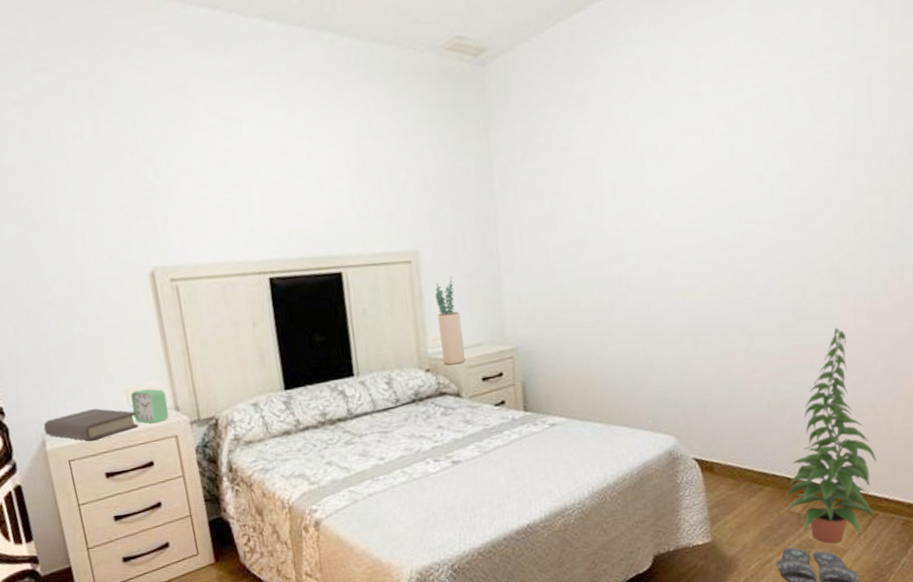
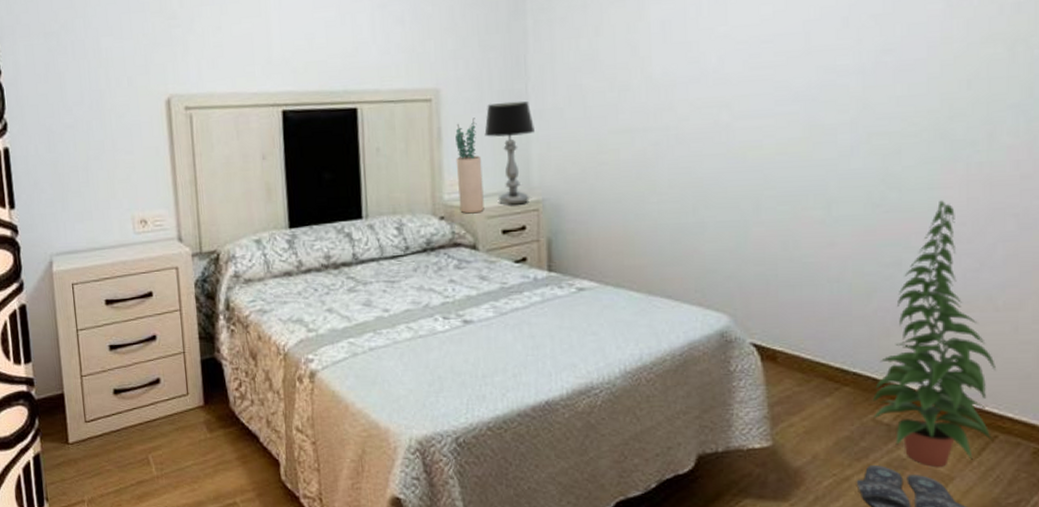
book: present [43,408,139,441] -> none [52,233,141,266]
alarm clock: present [131,389,169,424] -> none [136,217,172,253]
table lamp: none [461,259,506,355] -> present [484,101,535,205]

